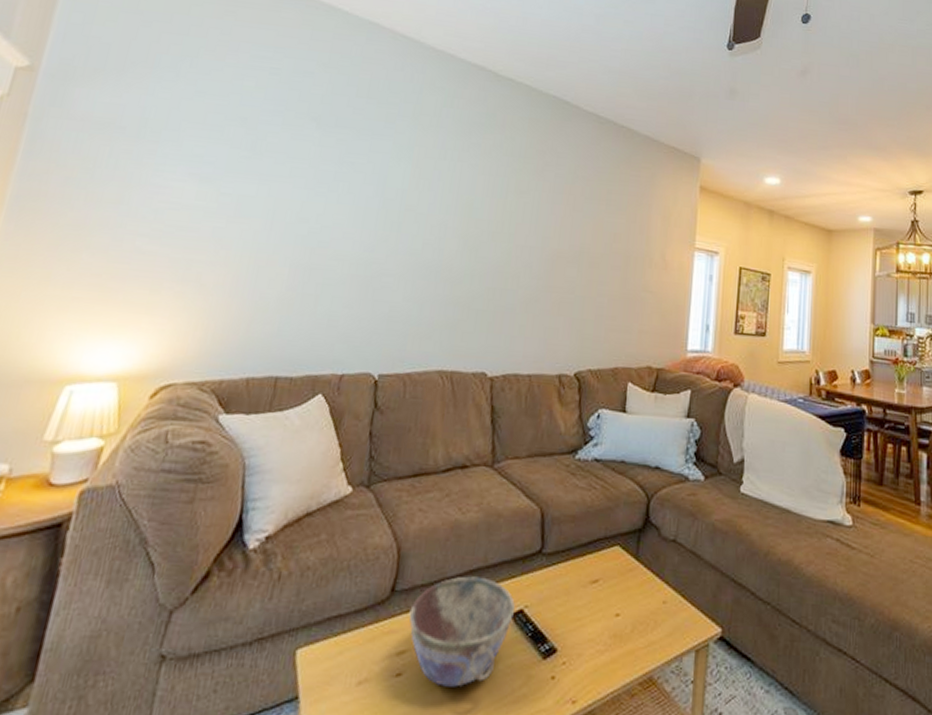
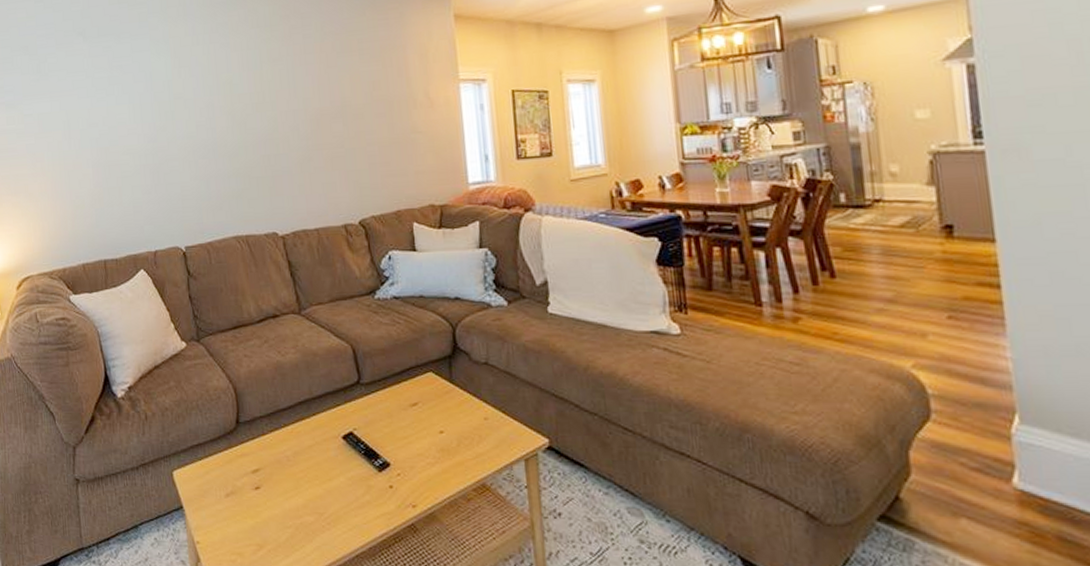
bowl: present [409,576,515,687] -> none [255,407,345,497]

